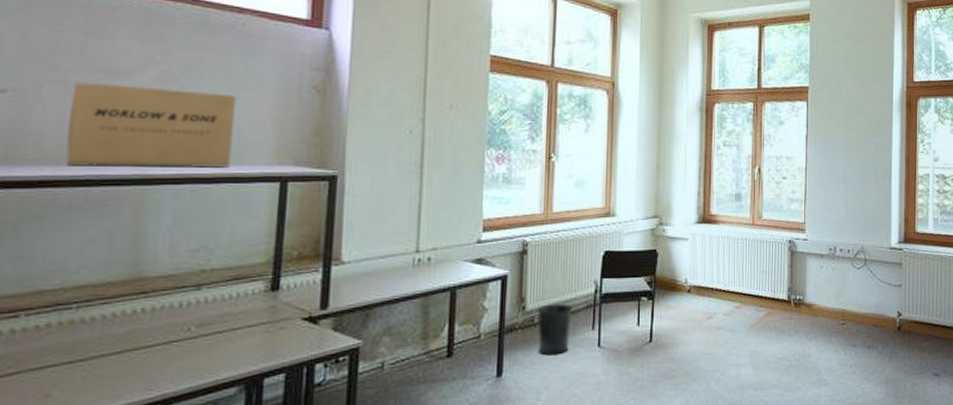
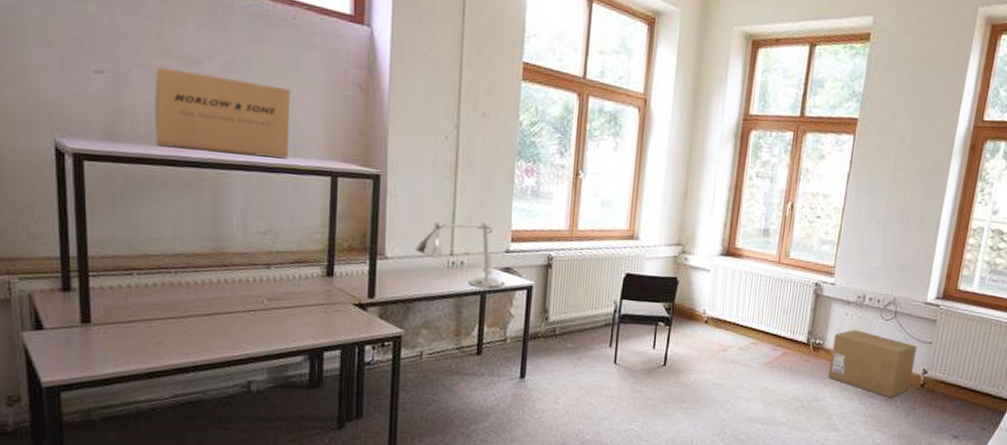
desk lamp: none [376,214,478,282] -> present [415,221,506,288]
waste bin: present [537,303,573,356] -> none [558,318,593,366]
box: none [812,281,889,345] -> present [828,330,917,399]

